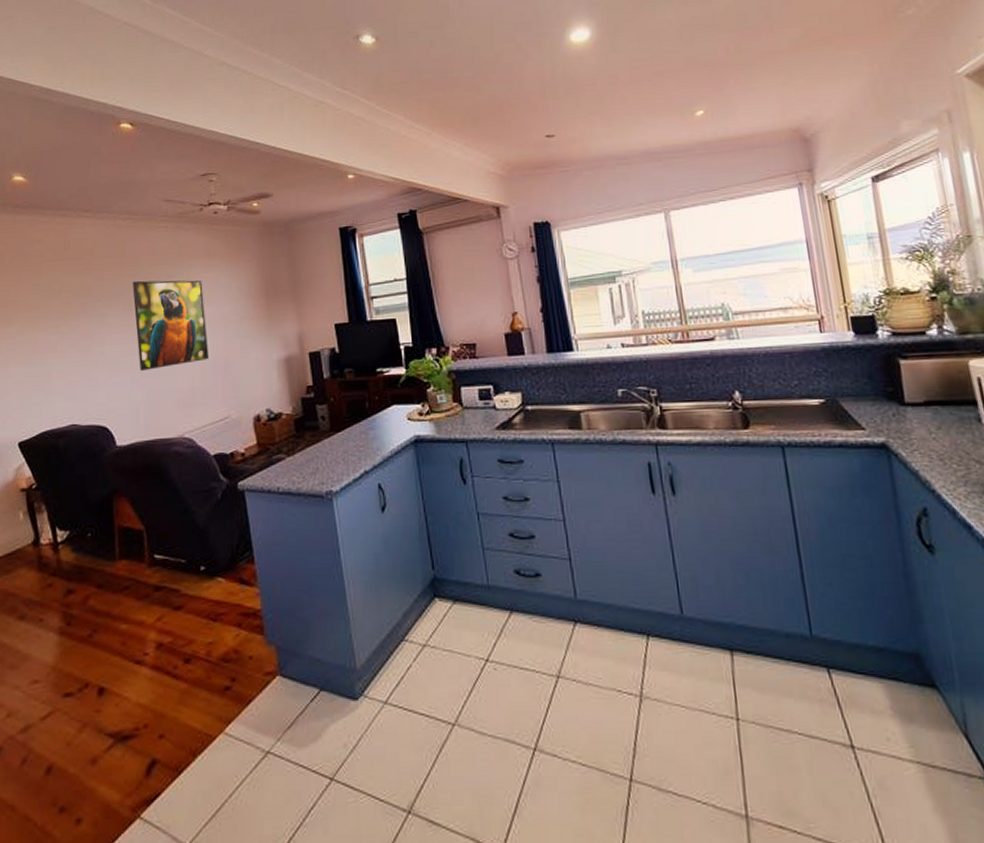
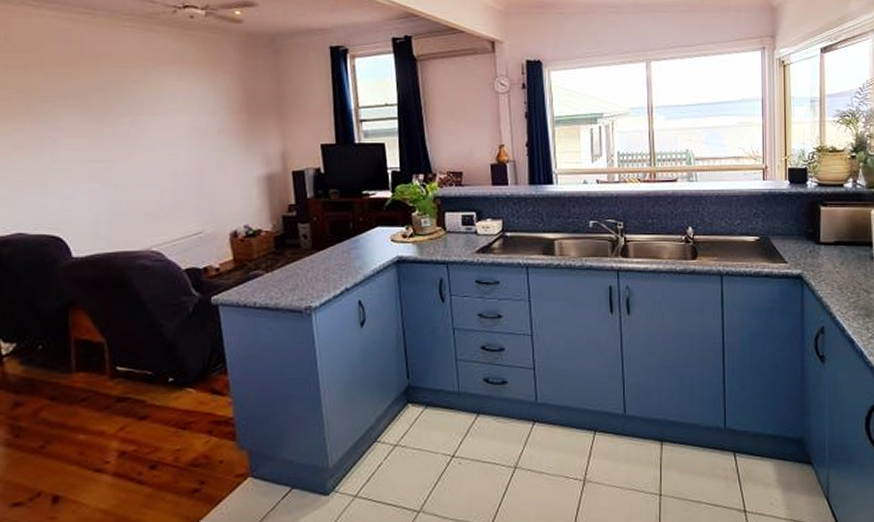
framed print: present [132,280,210,371] -> none [90,83,182,180]

